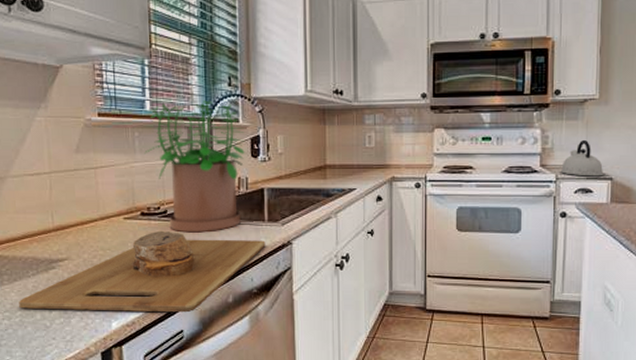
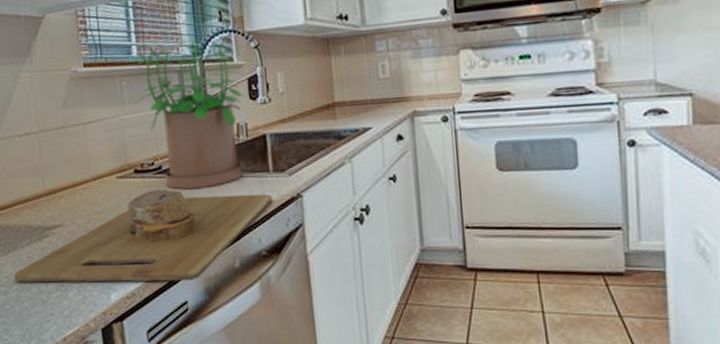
kettle: present [560,139,604,177] -> none [622,48,681,94]

